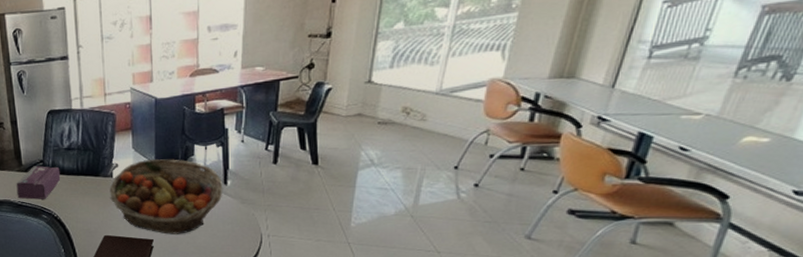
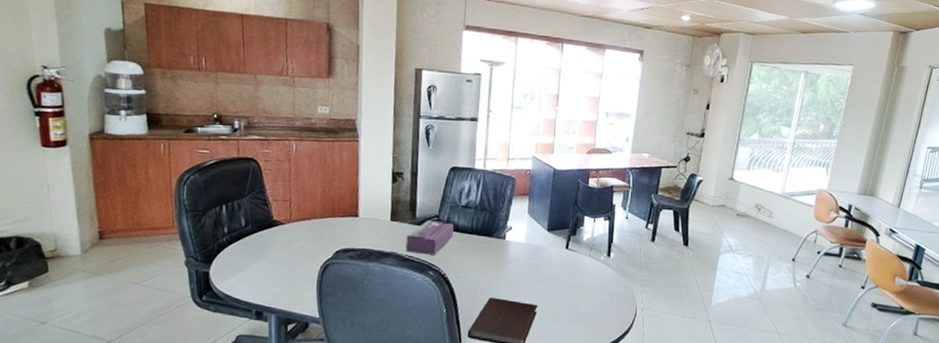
fruit basket: present [109,159,223,234] -> none [500,225,607,302]

